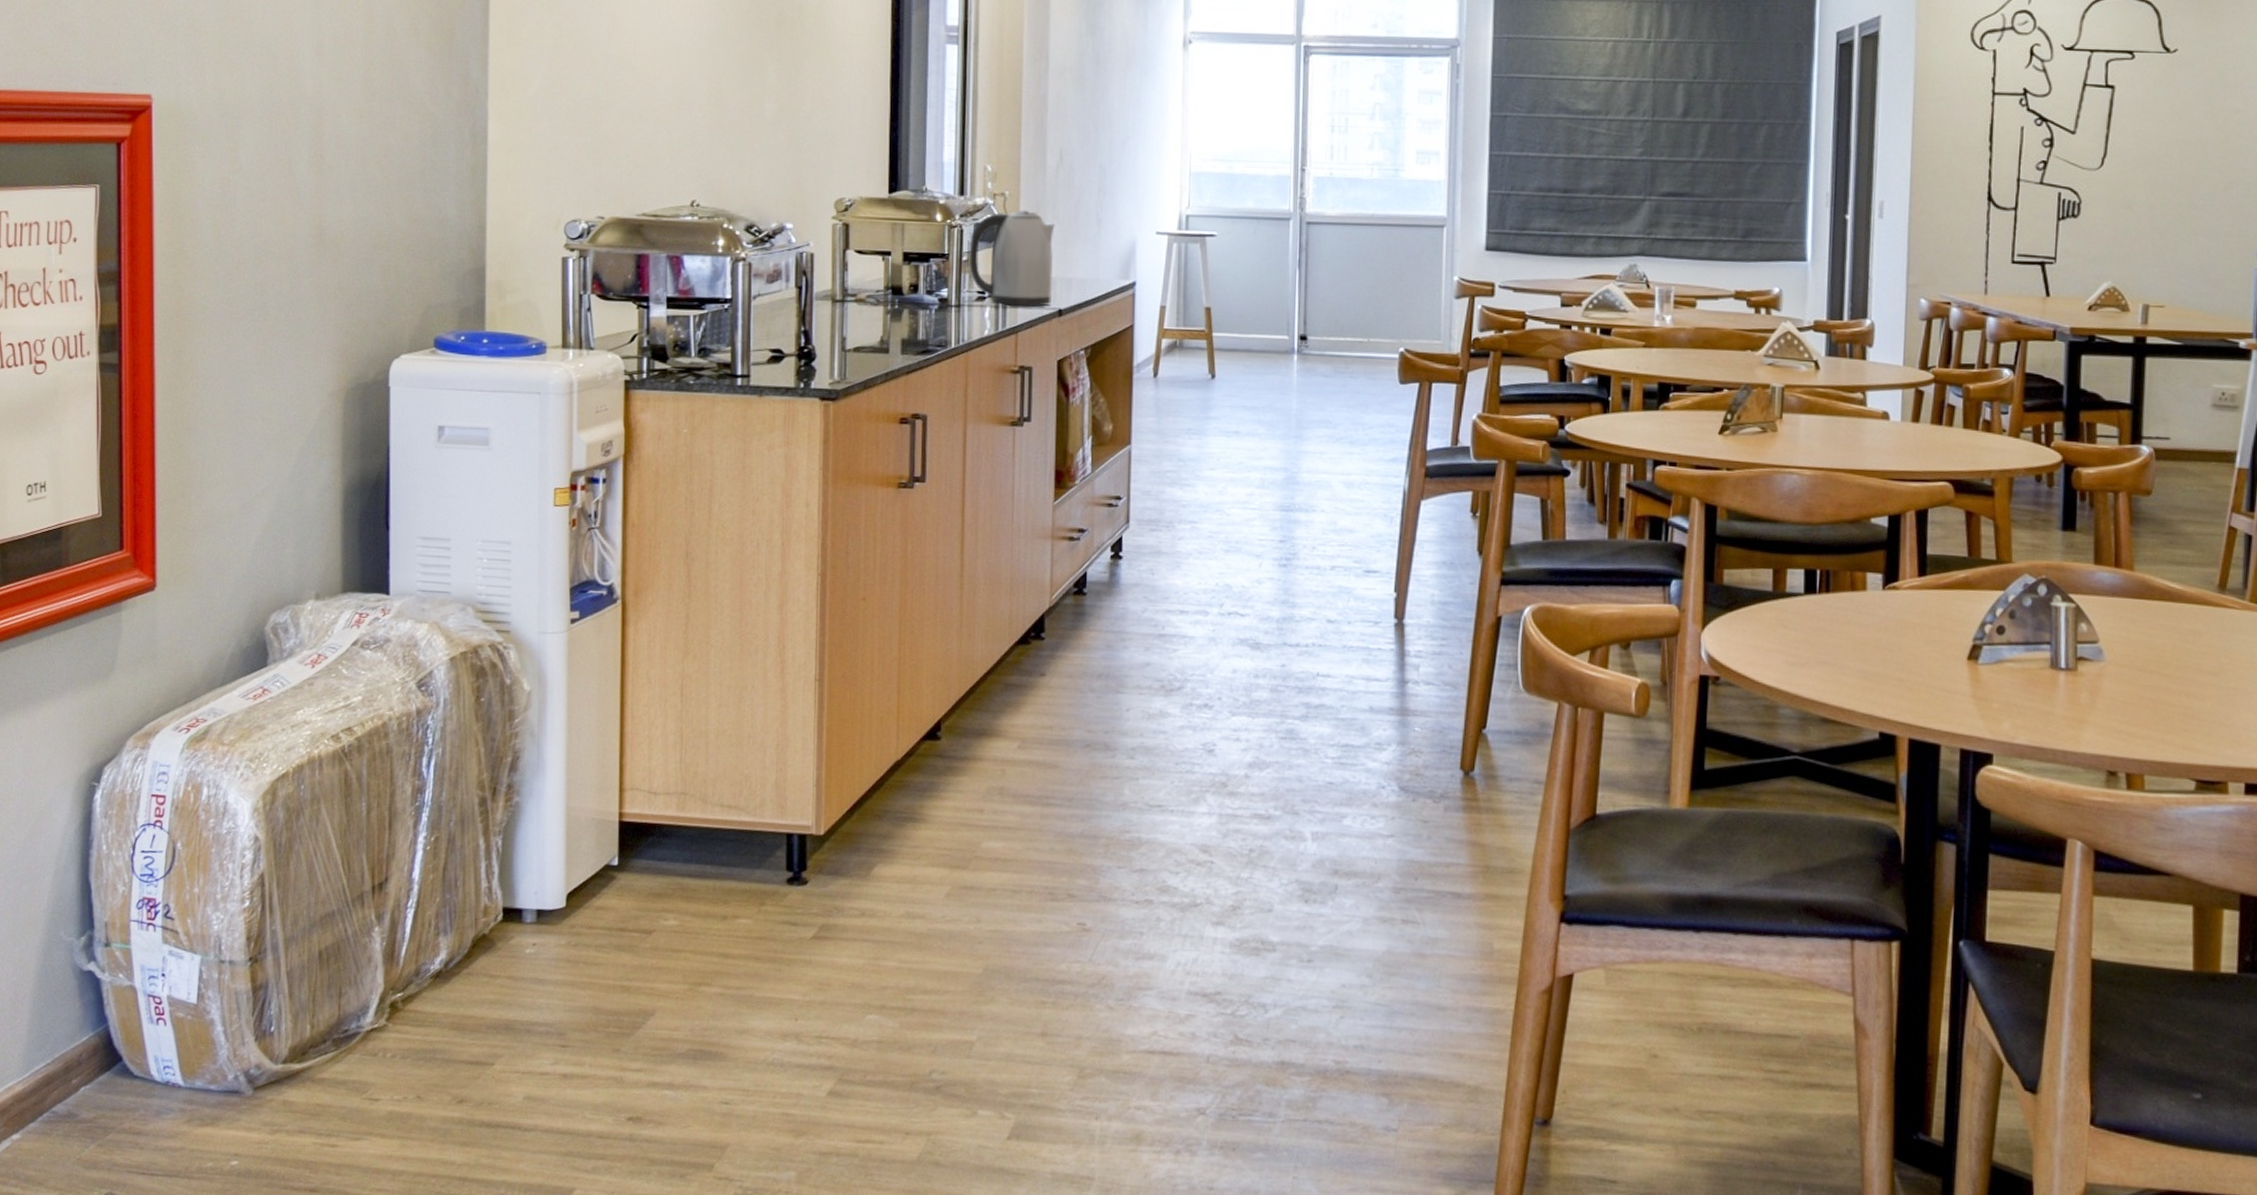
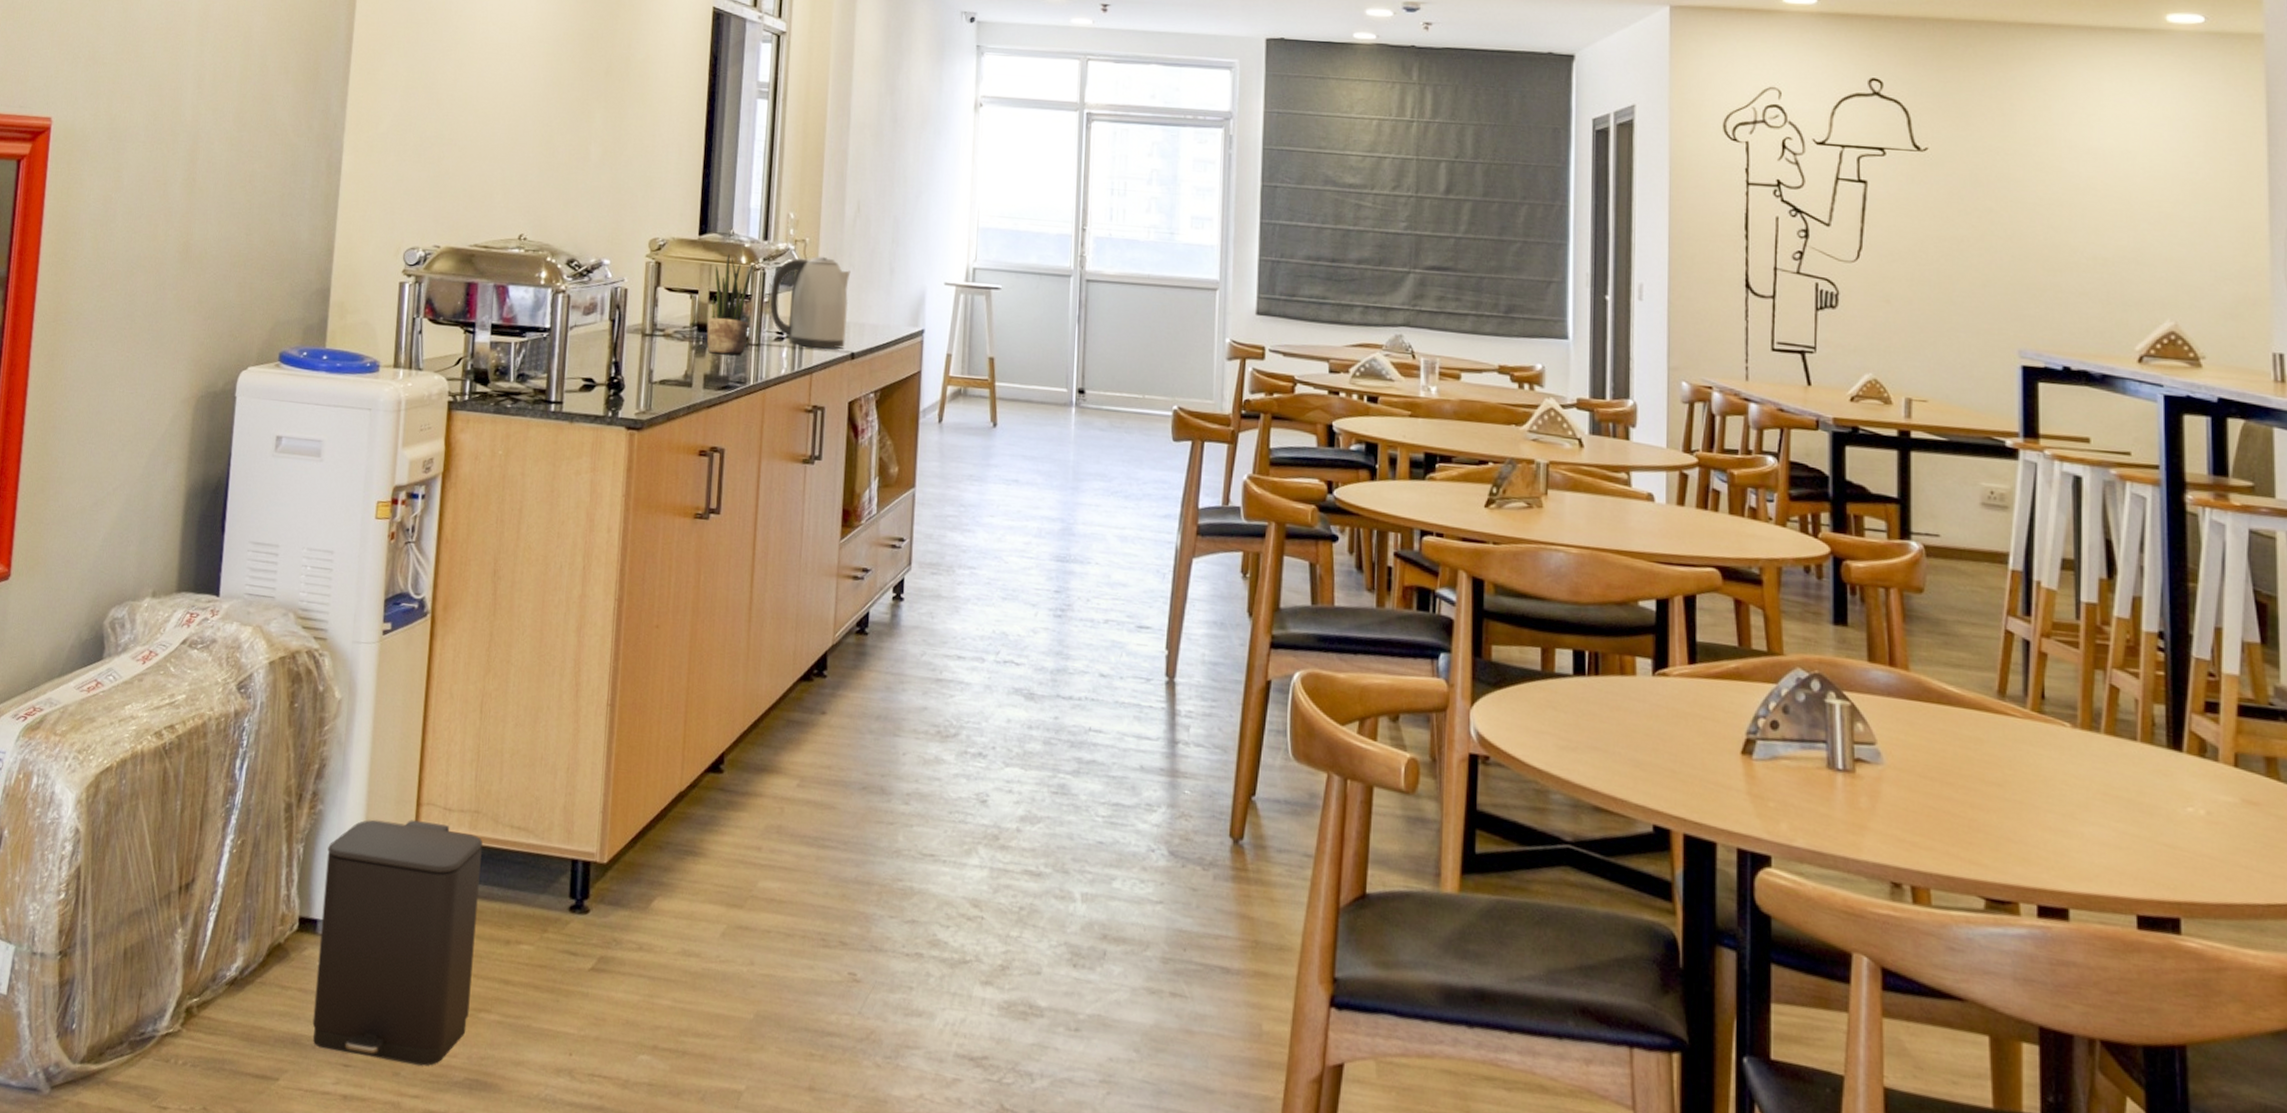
pedal bin: none [525,805,692,1041] -> present [312,819,483,1066]
potted plant: none [902,211,950,320] -> present [706,253,754,357]

